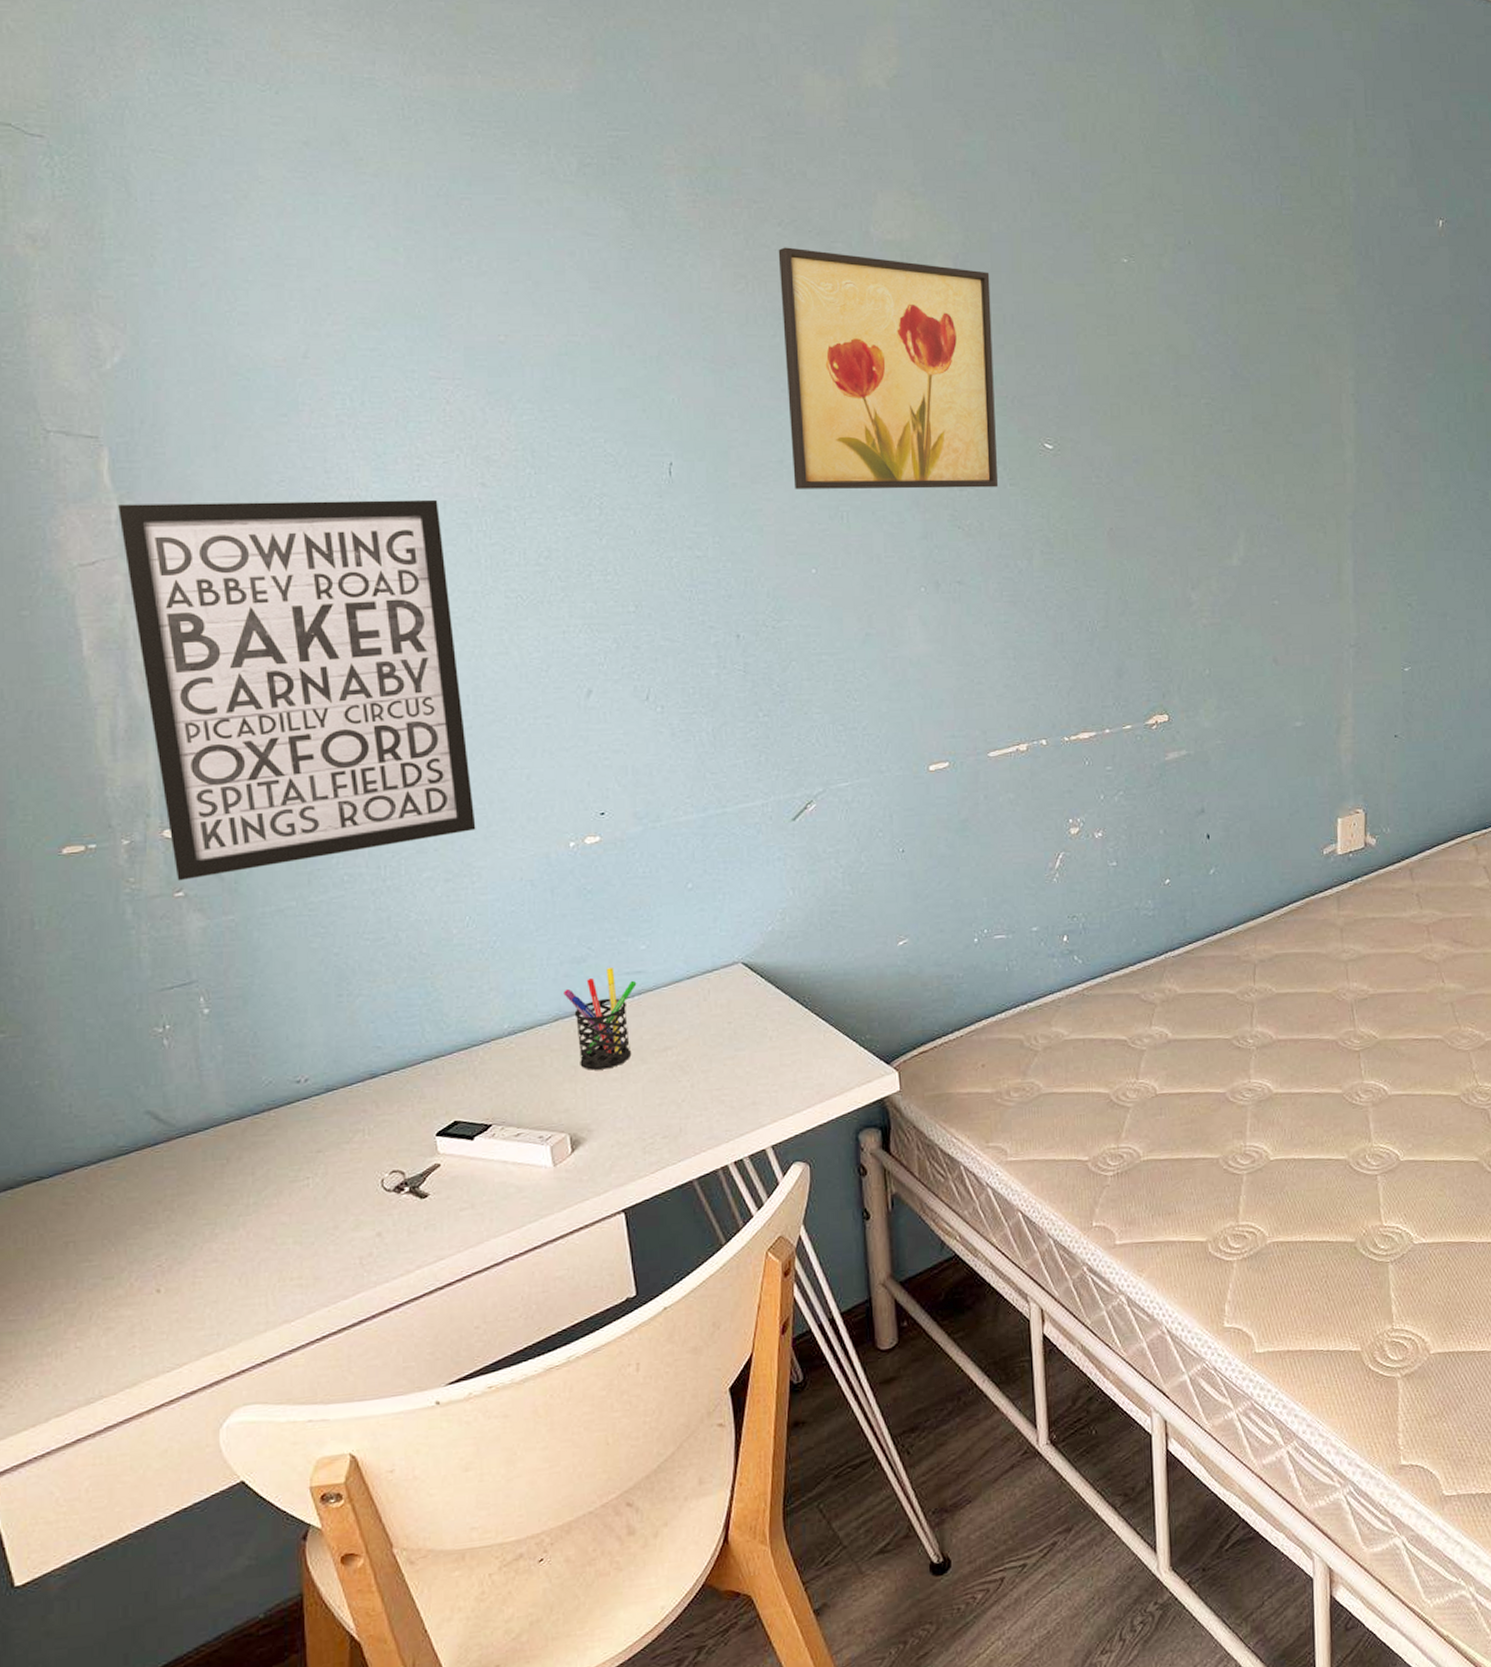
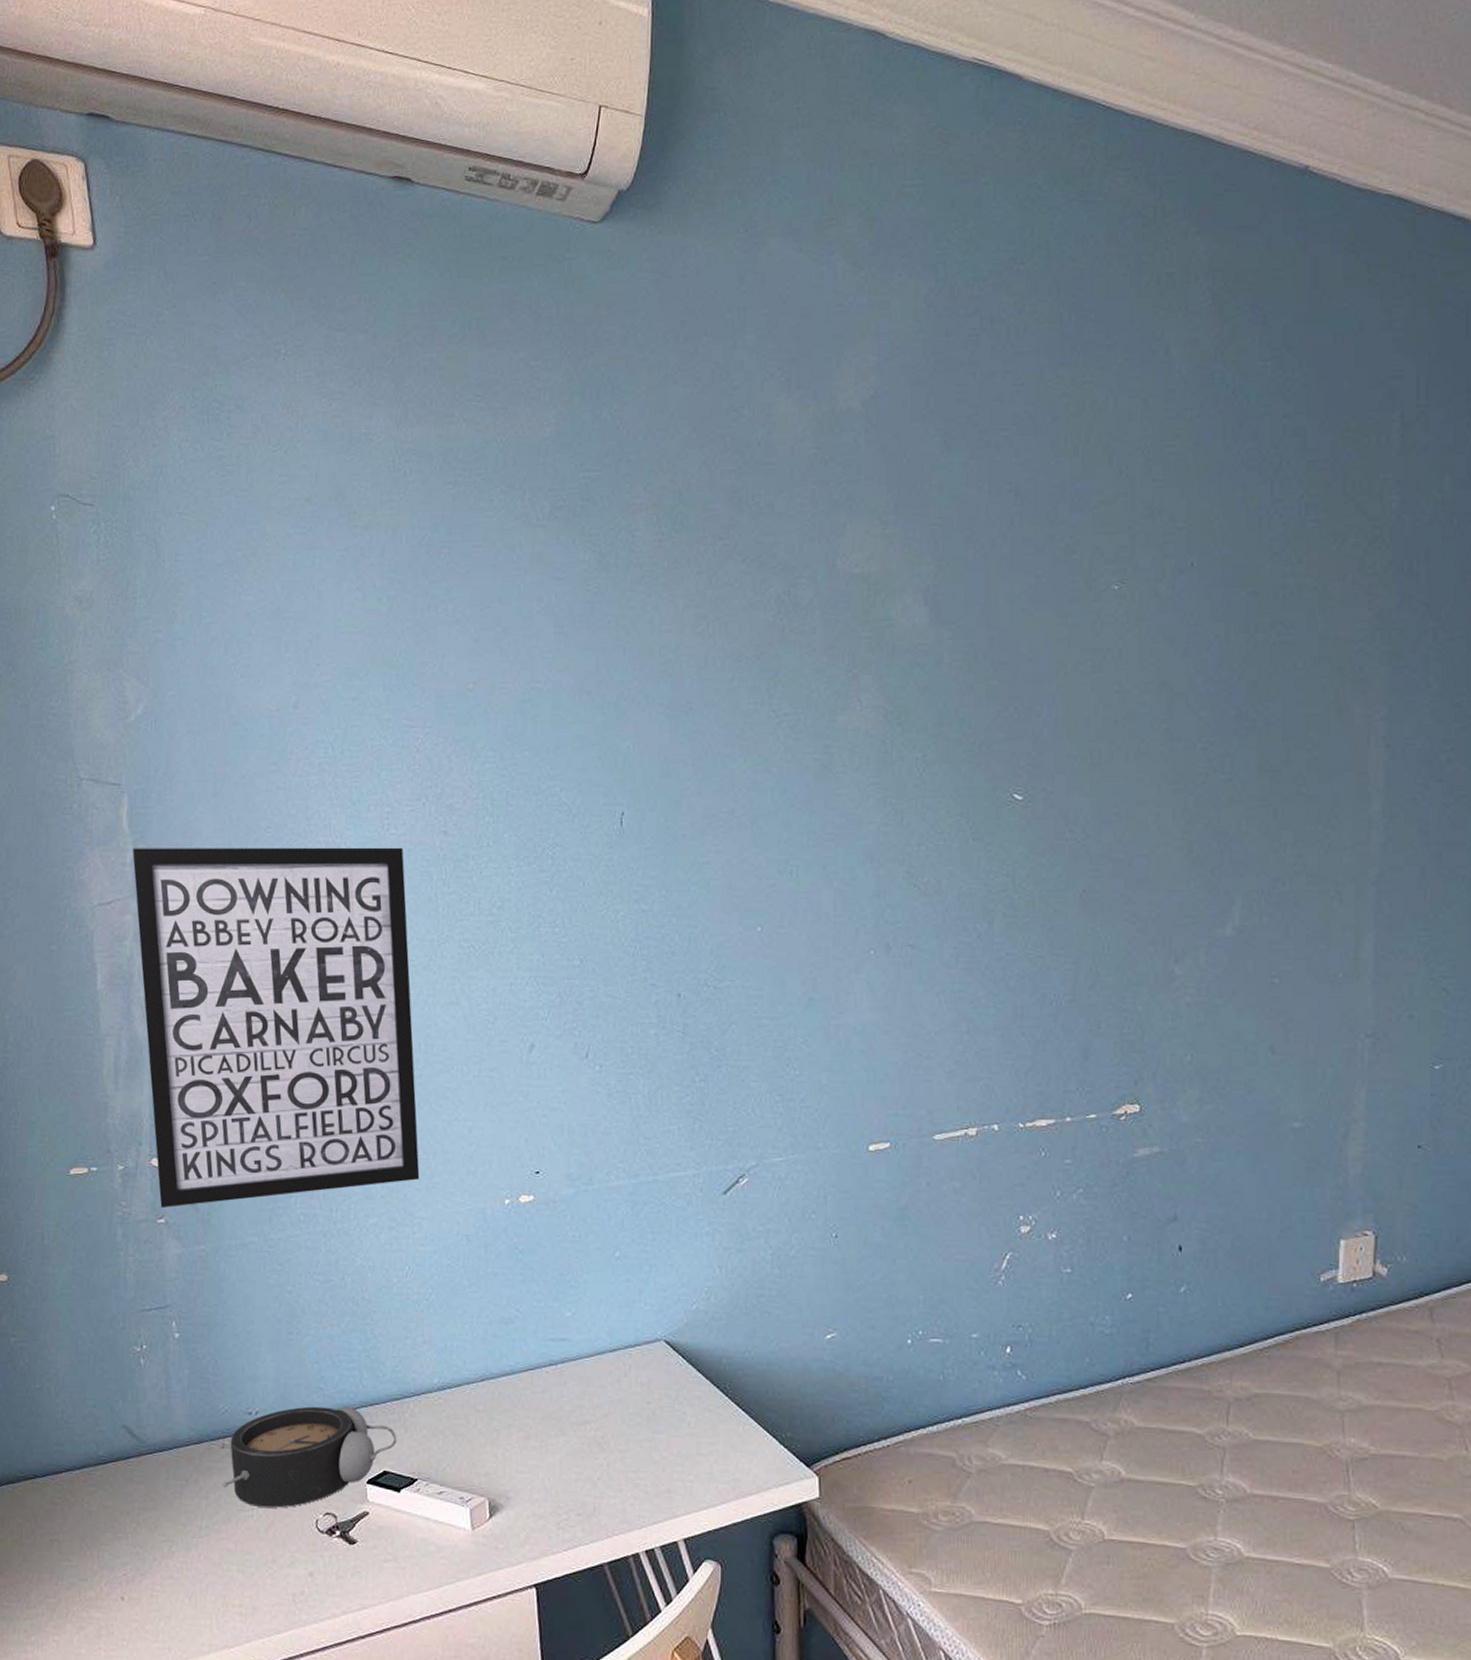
alarm clock: none [264,1062,467,1175] -> present [219,1406,397,1508]
pen holder: present [563,967,637,1070] -> none [491,1332,561,1437]
wall art: present [778,247,999,489] -> none [740,585,963,843]

